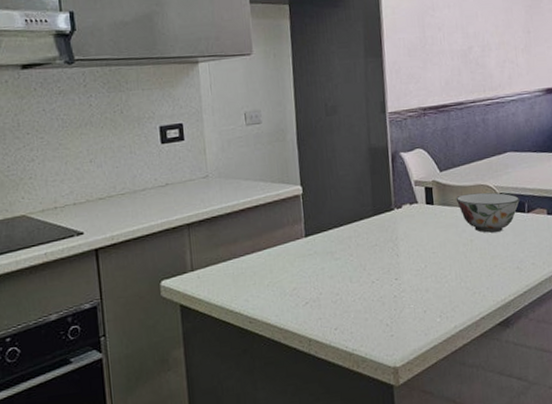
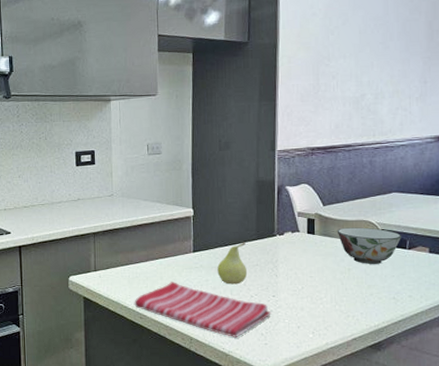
dish towel: none [241,274,395,332] -> present [134,282,271,337]
fruit: none [333,219,367,271] -> present [217,242,248,285]

